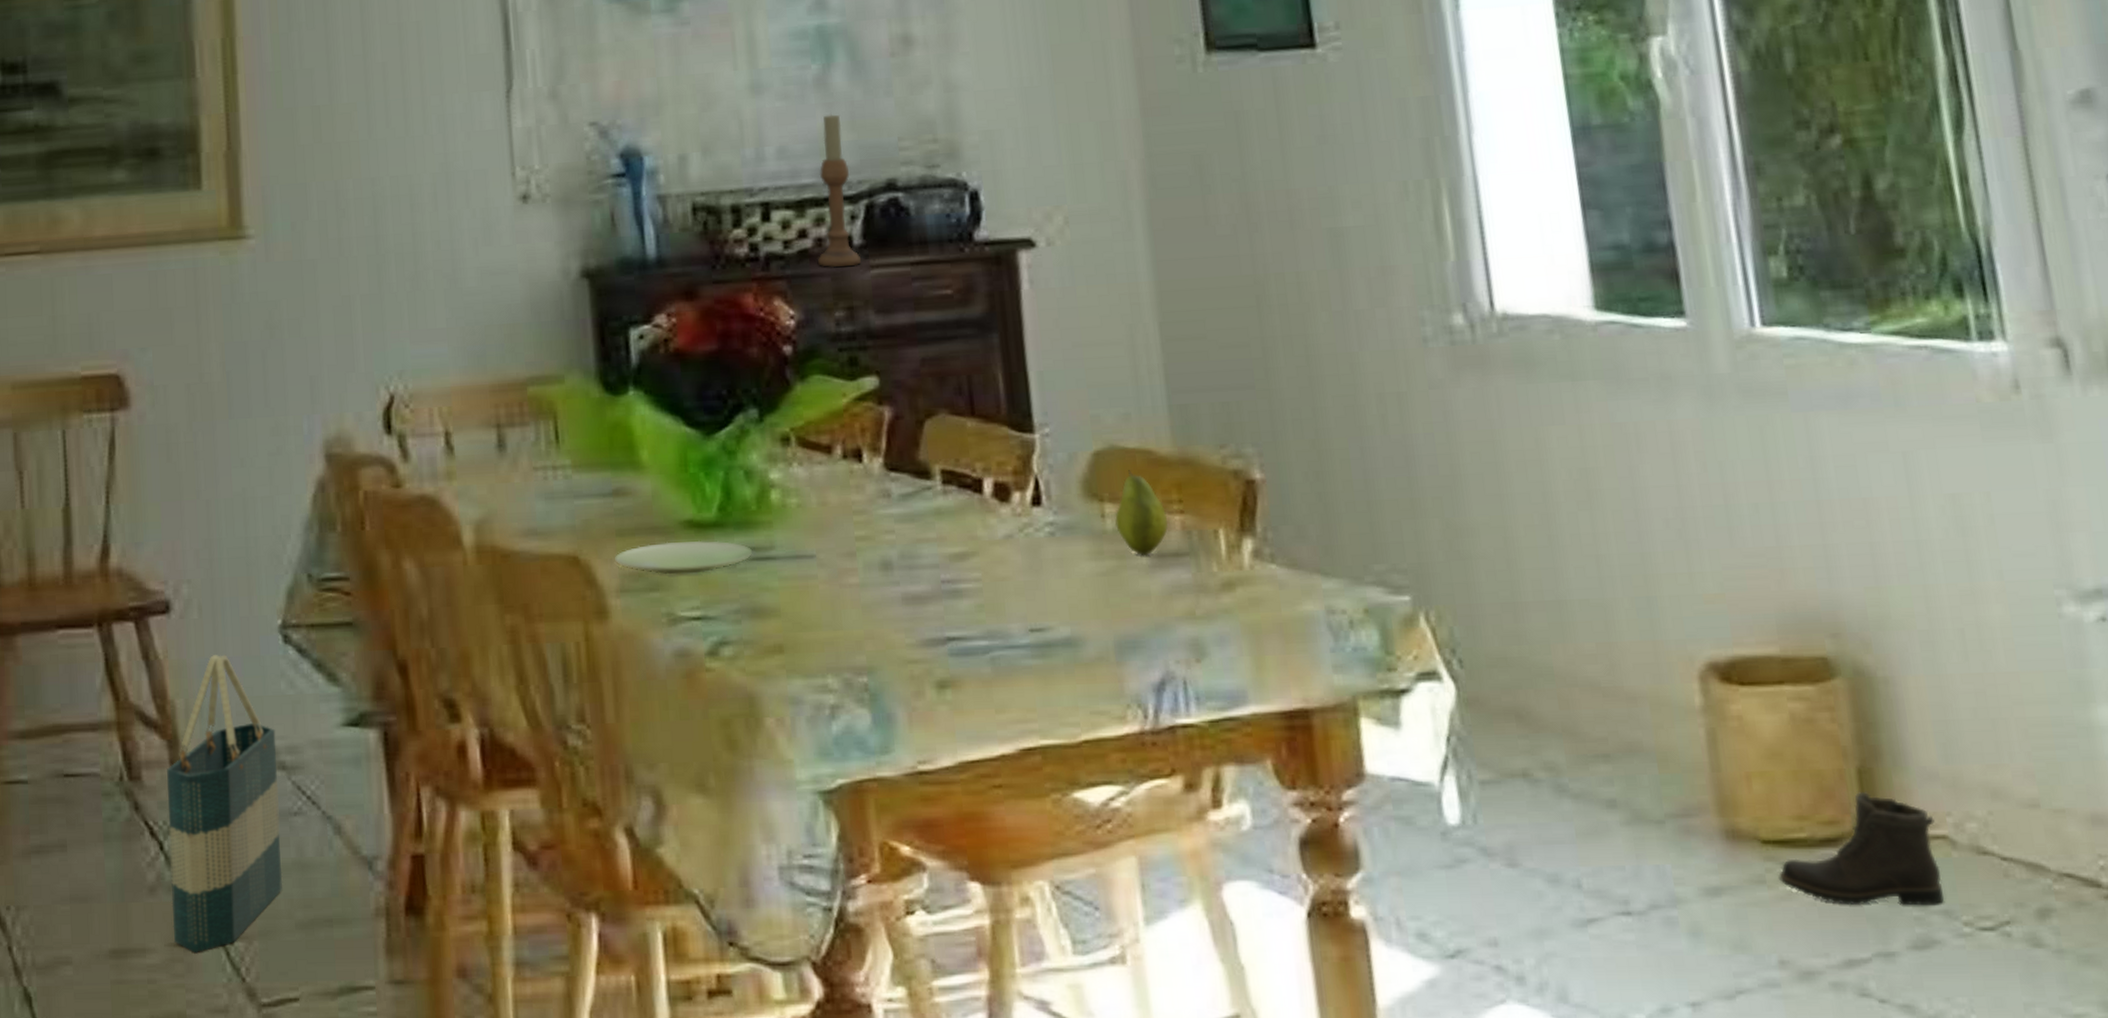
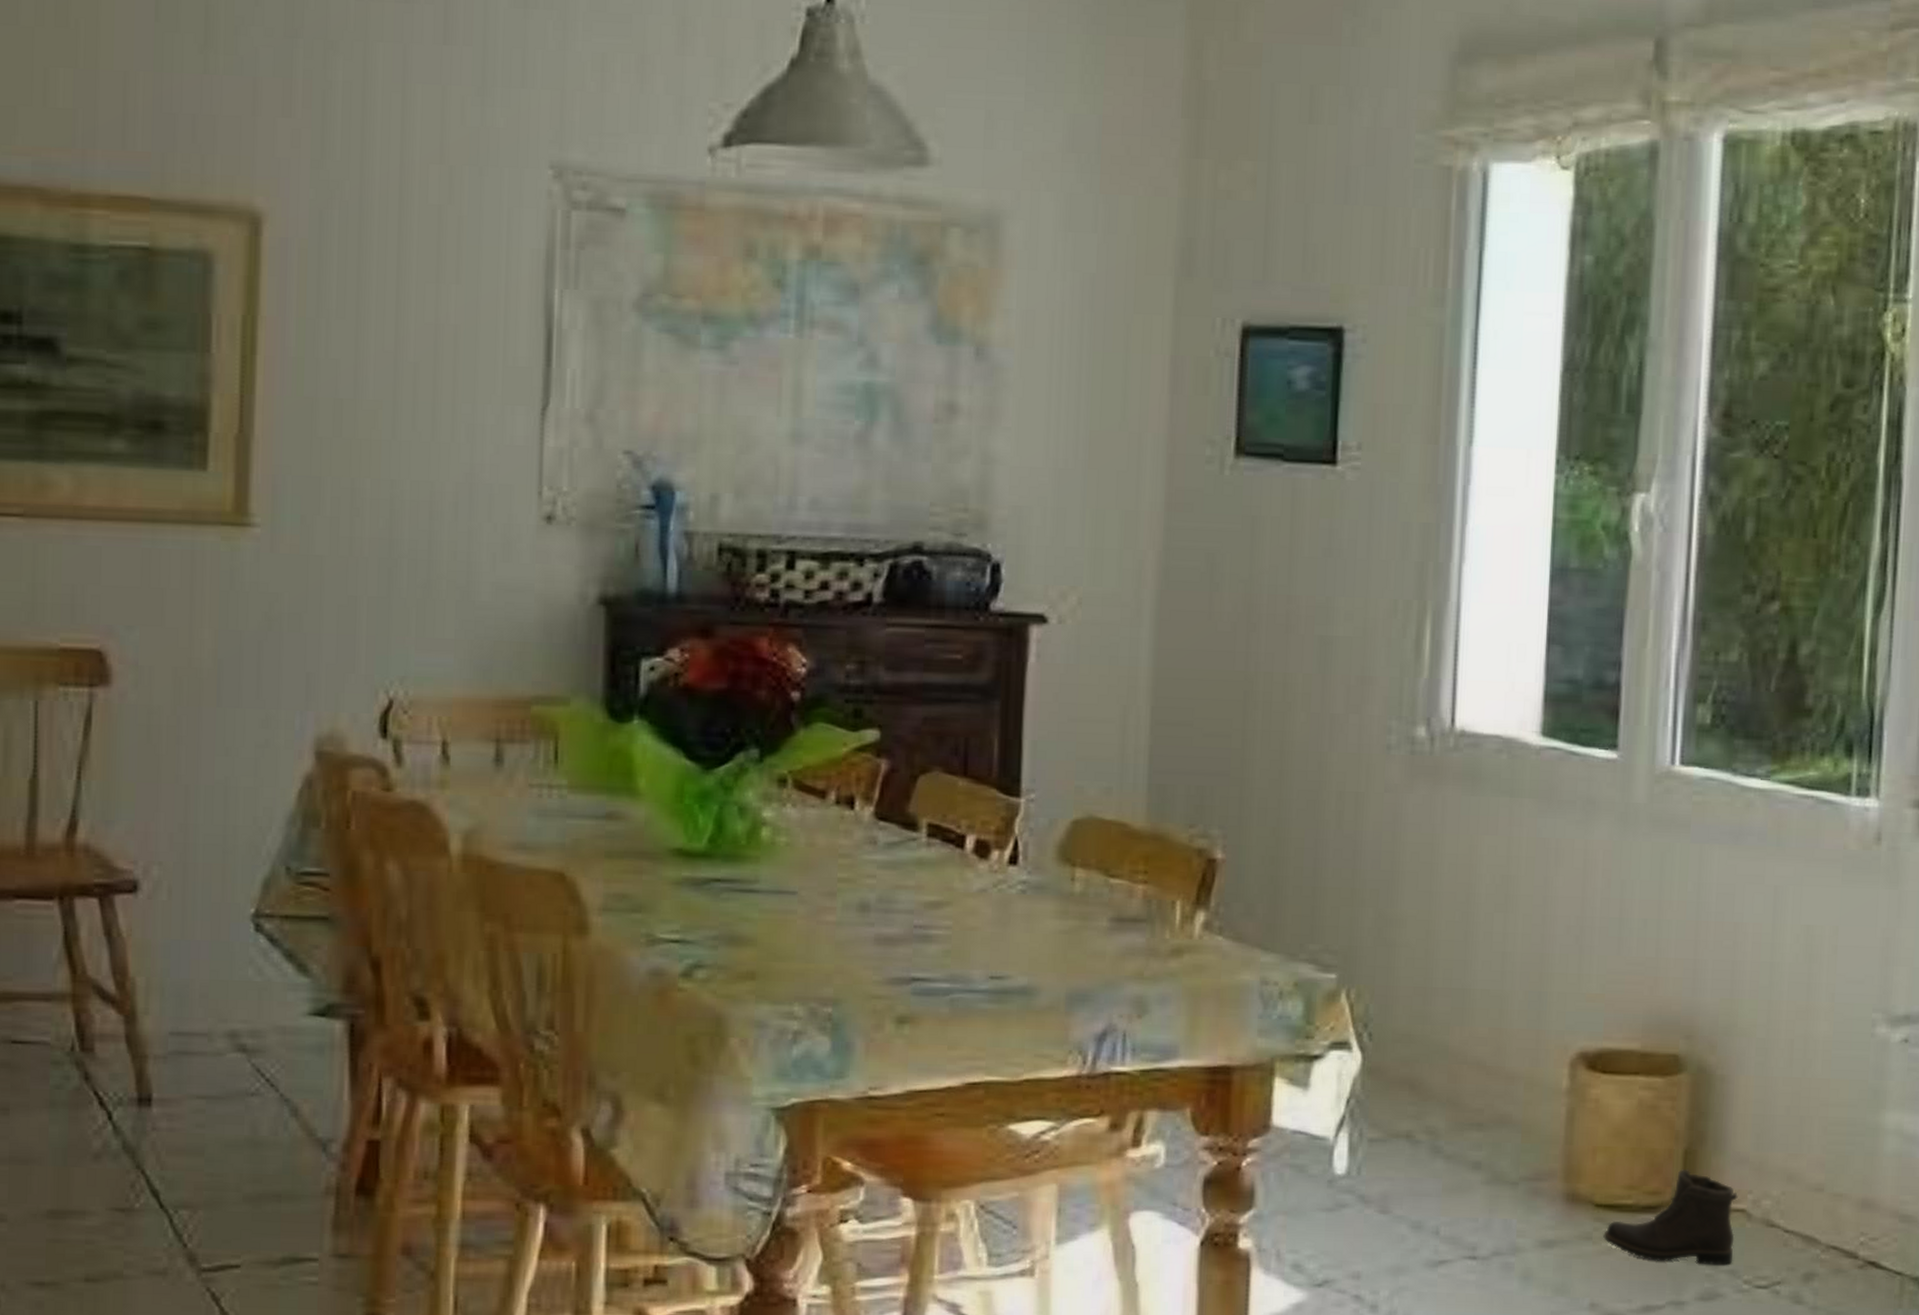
tote bag: present [167,654,283,952] -> none [116,937,239,1218]
plate: present [615,540,753,575] -> none [601,867,737,899]
candlestick: present [818,113,862,268] -> none [836,471,879,623]
fruit: present [1115,470,1169,556] -> none [1083,840,1132,919]

